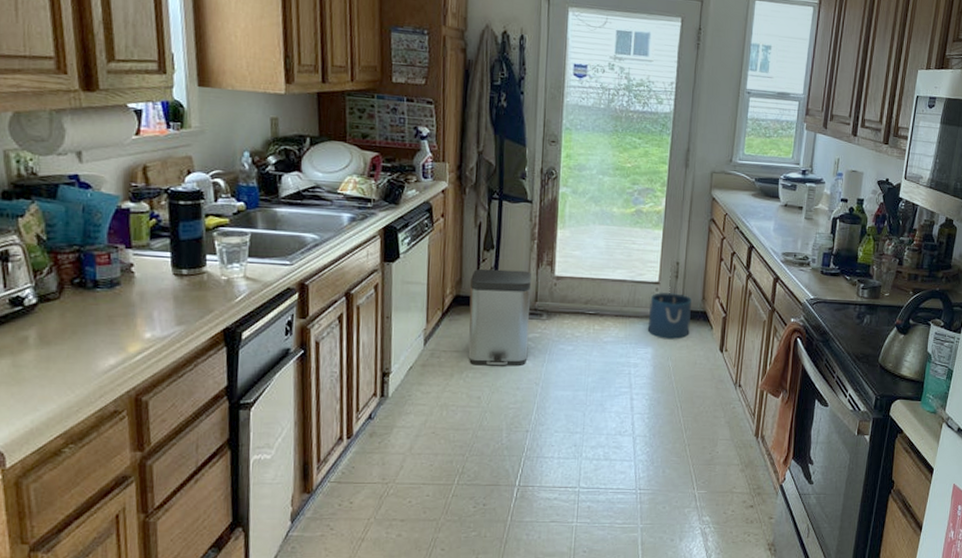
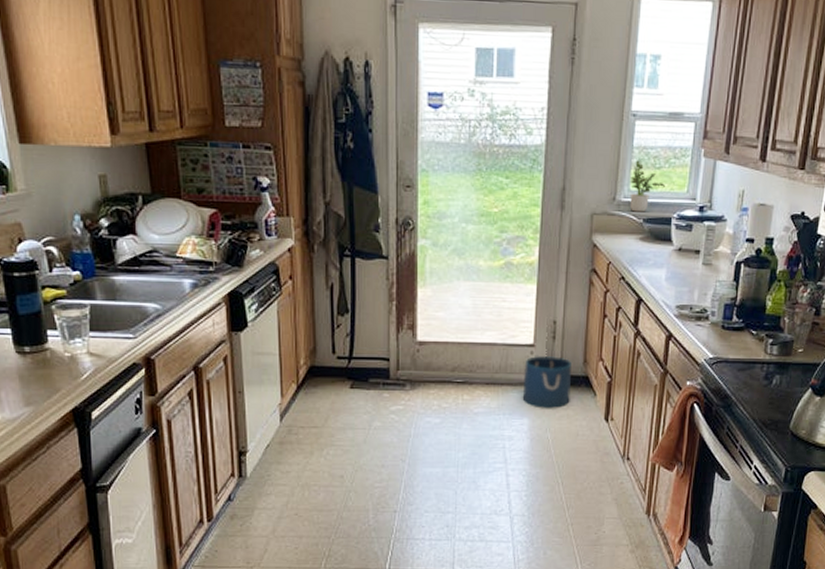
pedal bin: present [468,268,531,367] -> none [324,335,392,442]
potted plant: none [744,129,775,173] -> present [629,160,666,212]

